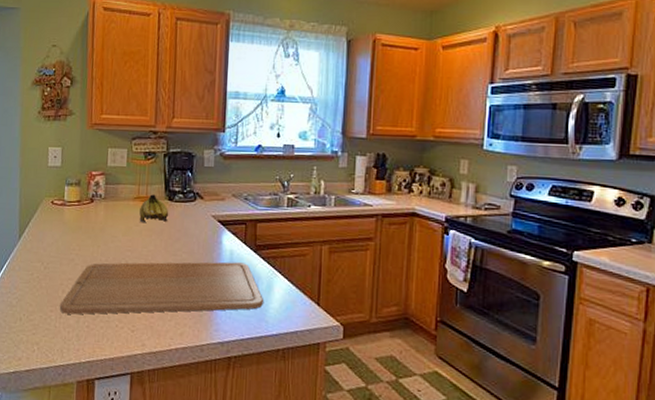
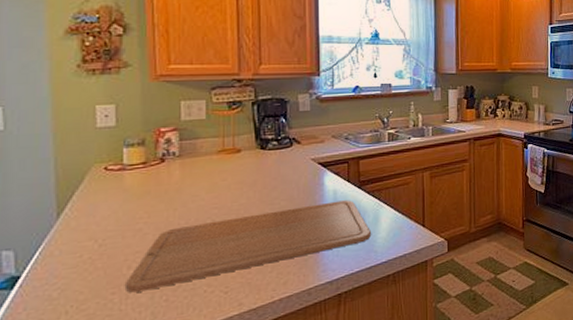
fruit: present [139,194,169,223] -> none [226,145,262,177]

